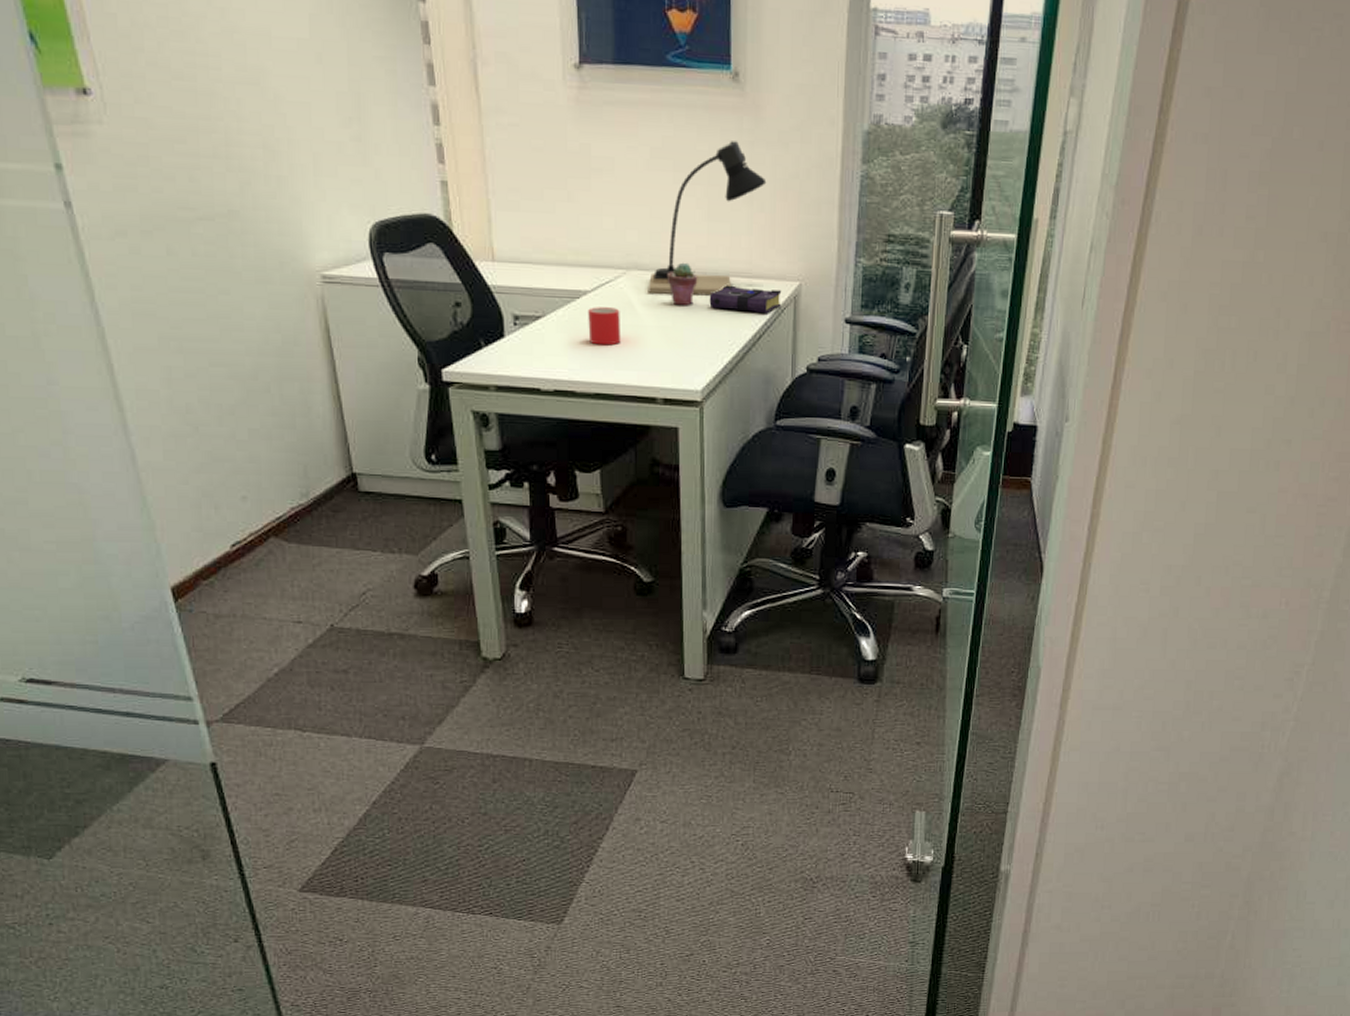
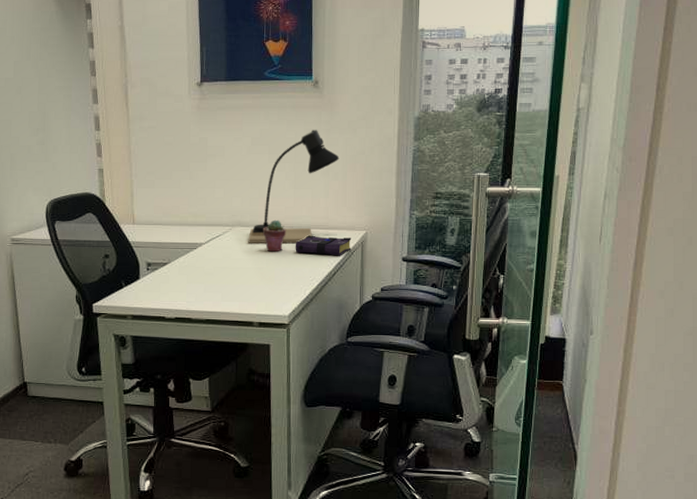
mug: present [588,307,621,346] -> none [202,255,227,283]

